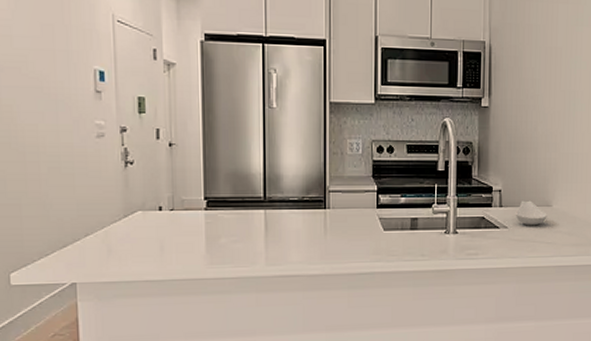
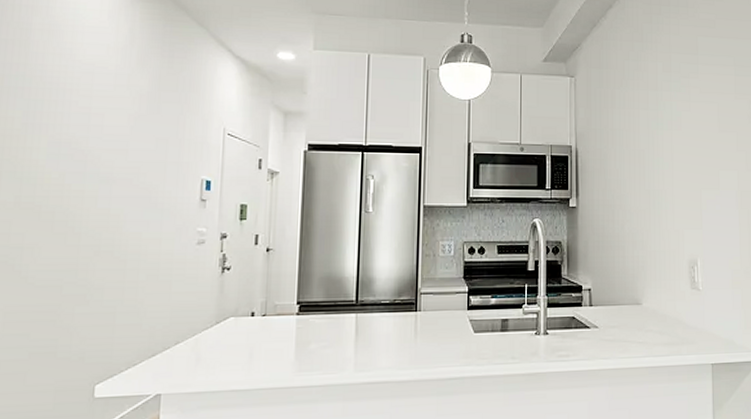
spoon rest: present [515,200,547,226] -> none [605,299,638,325]

